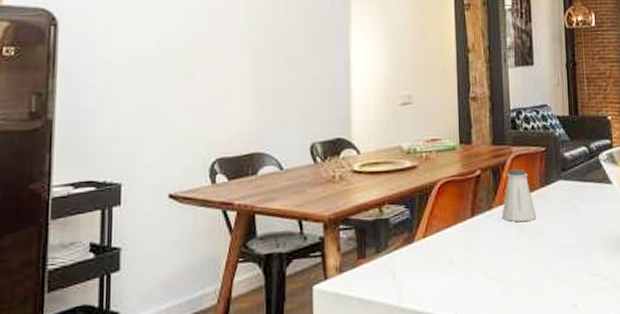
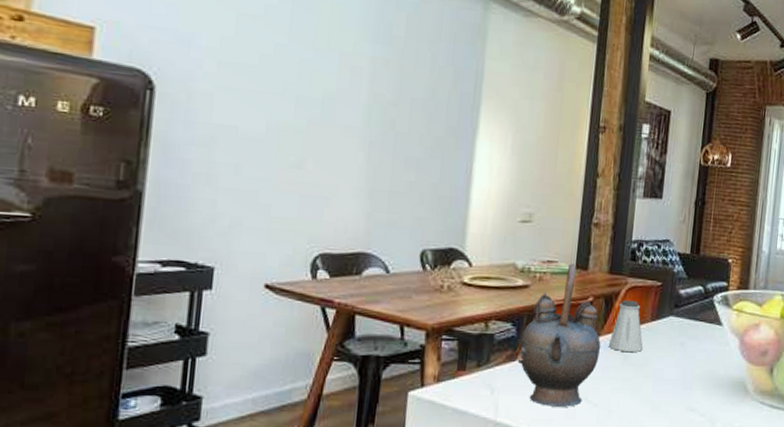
teapot: none [414,139,495,287] -> present [518,263,601,407]

